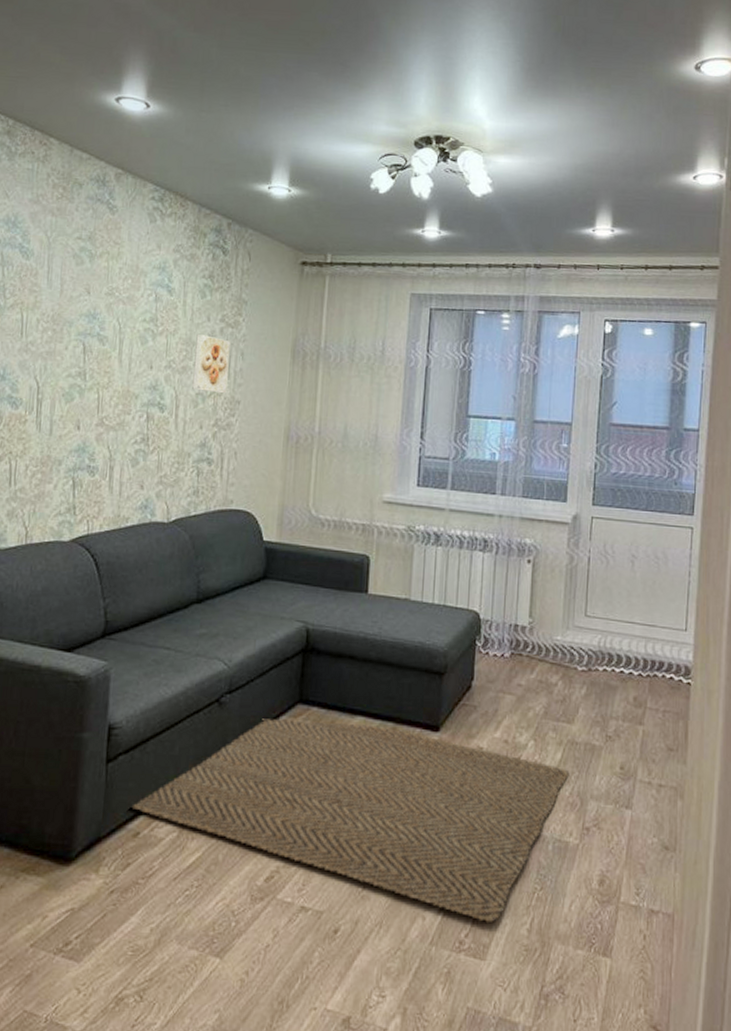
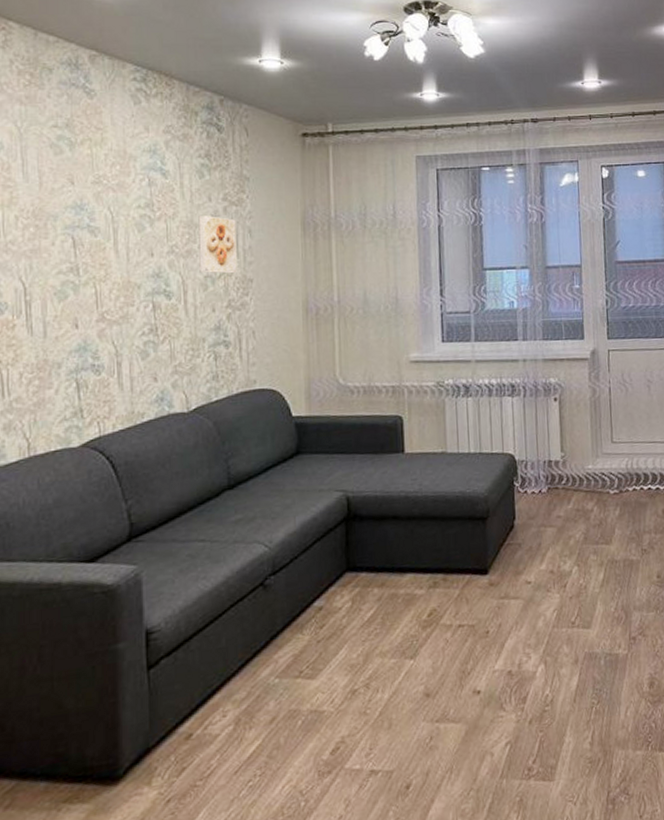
rug: present [131,719,570,922] -> none [180,579,613,745]

